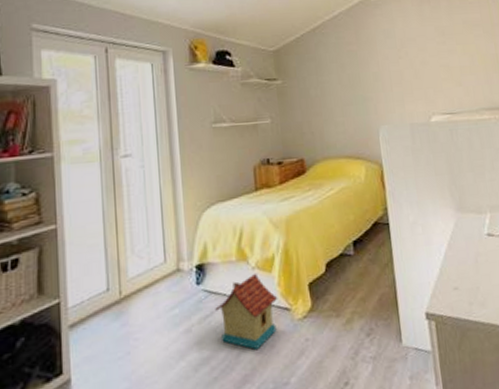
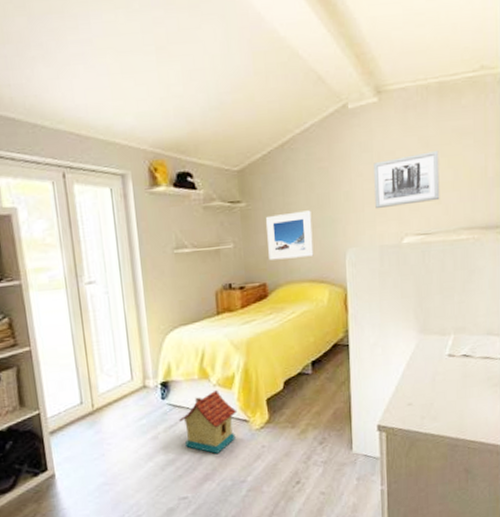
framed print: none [301,89,349,136] -> present [266,210,314,261]
wall art: none [397,39,460,90] -> present [374,151,440,209]

